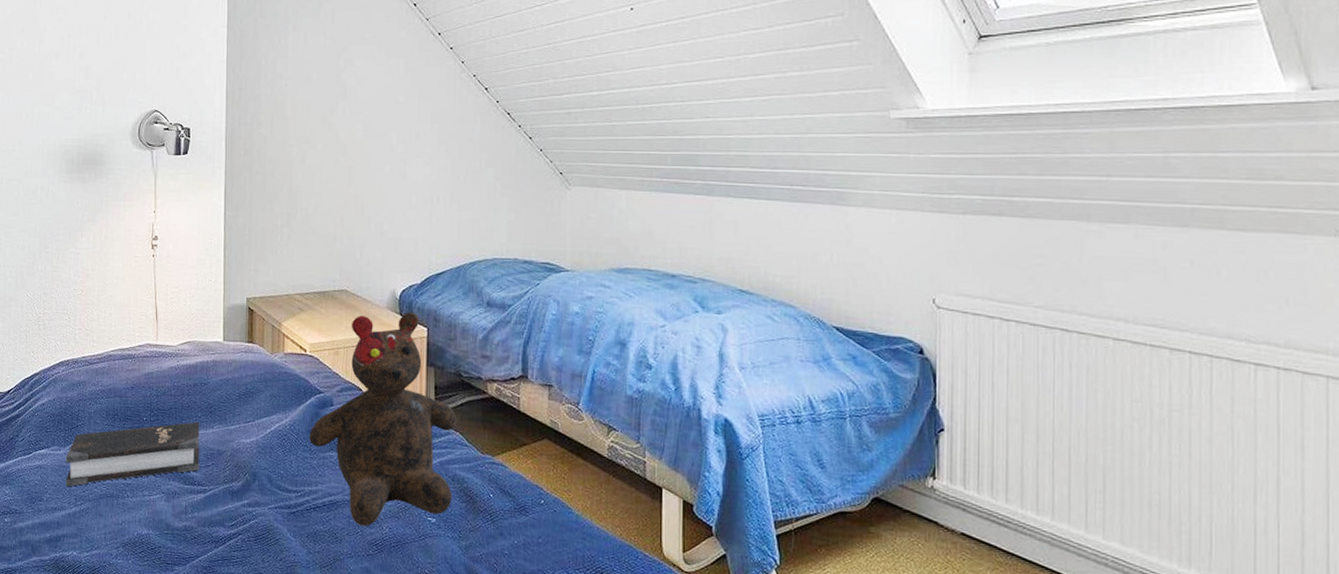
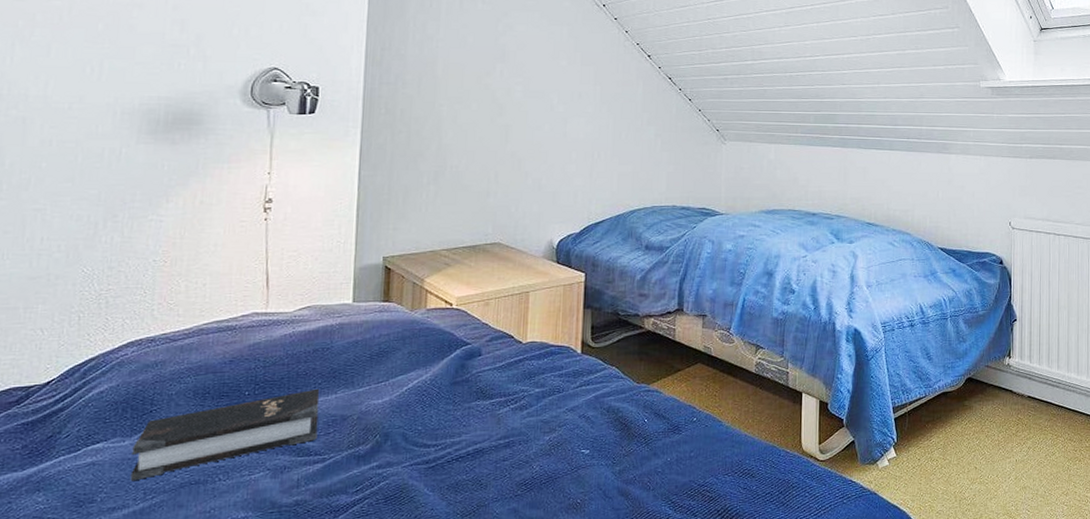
teddy bear: present [309,311,457,527] -> none [453,259,614,469]

